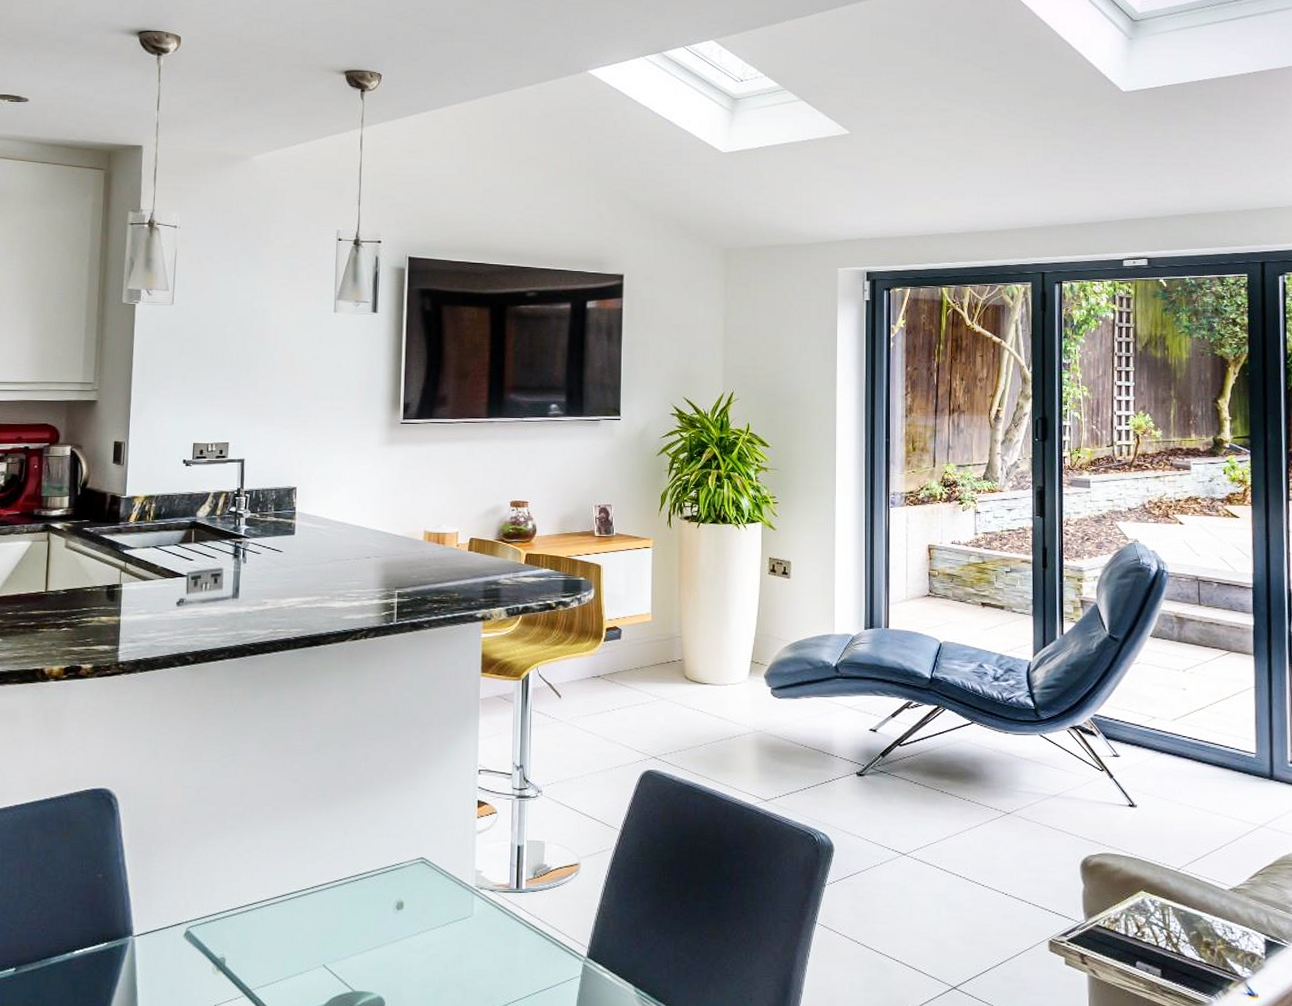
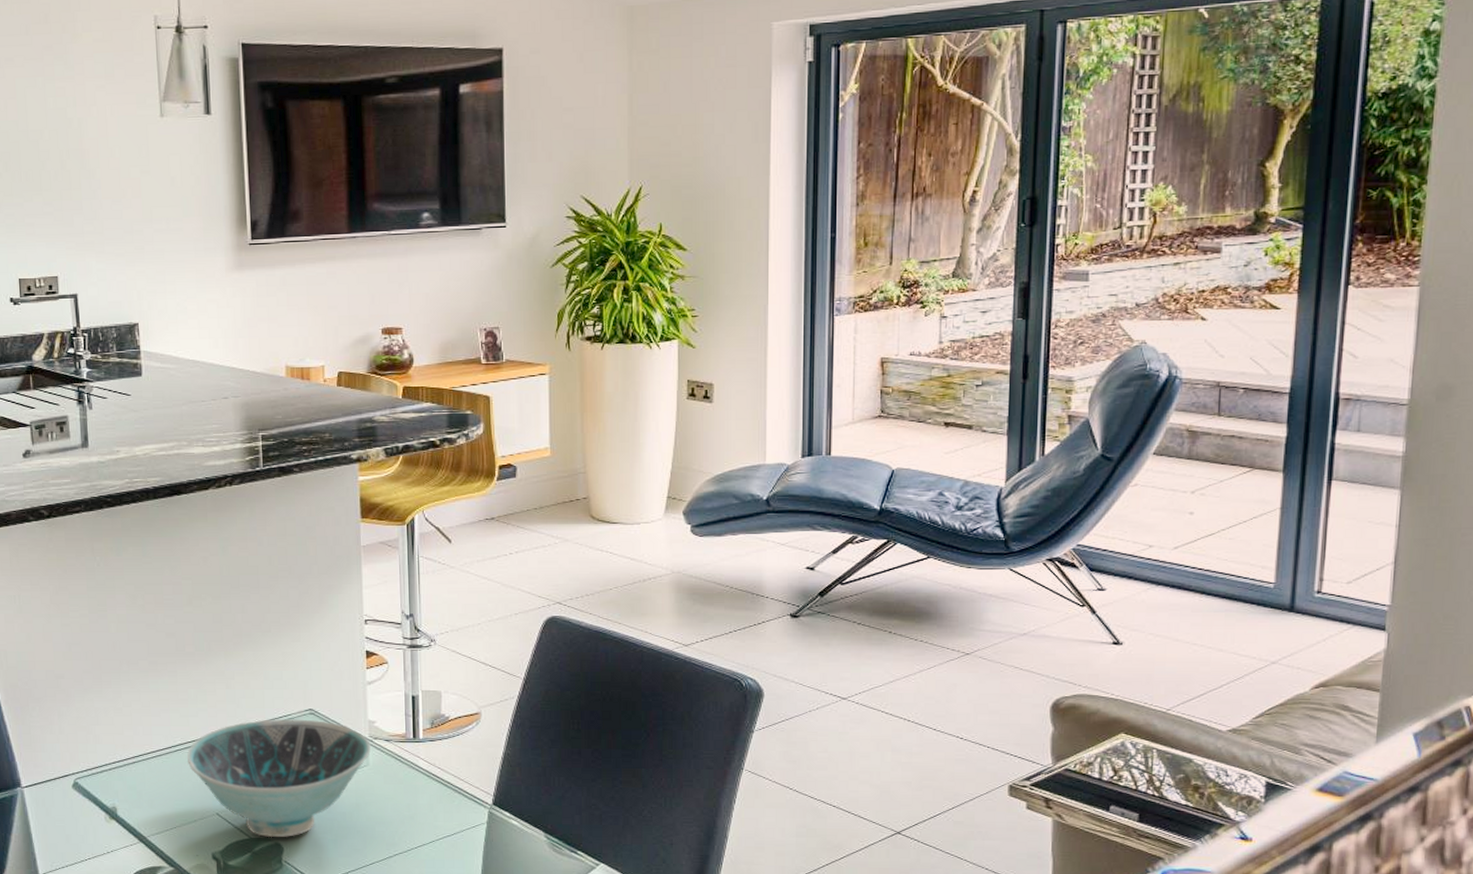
bowl: none [300,867,477,991] -> present [187,719,372,838]

